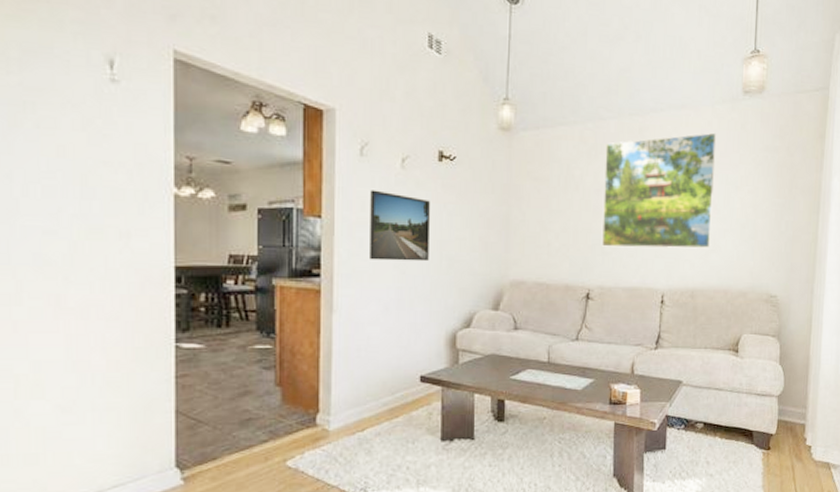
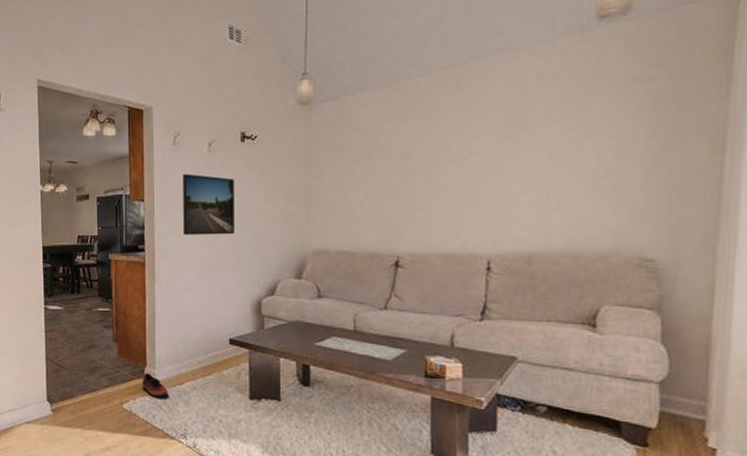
shoe: none [312,420,346,448] -> present [141,372,168,397]
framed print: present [602,132,717,249] -> none [412,71,560,212]

